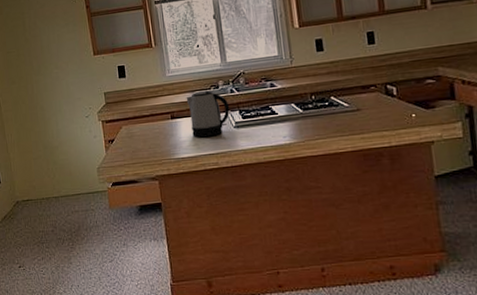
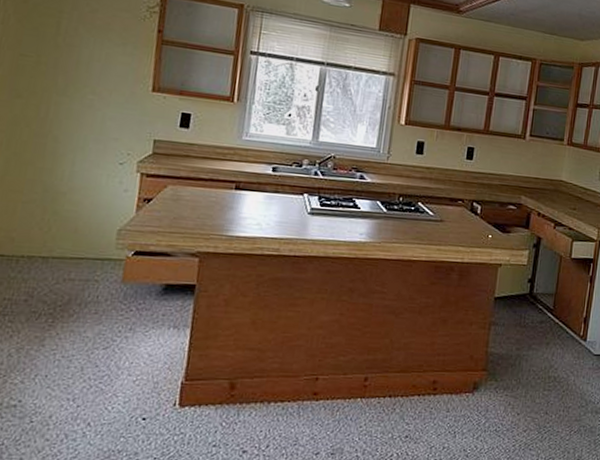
kettle: present [186,90,230,138] -> none [256,165,310,219]

